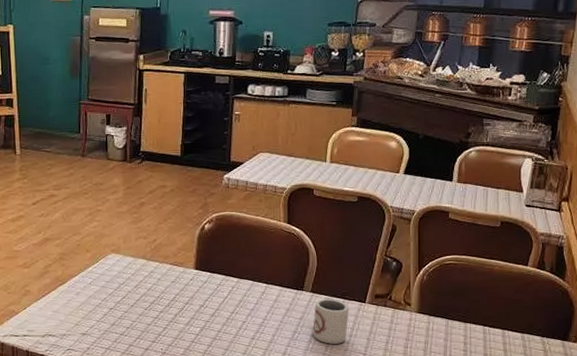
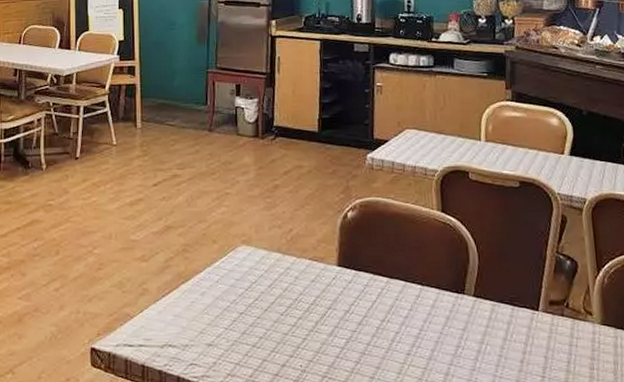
cup: present [313,299,349,344] -> none [478,305,521,363]

